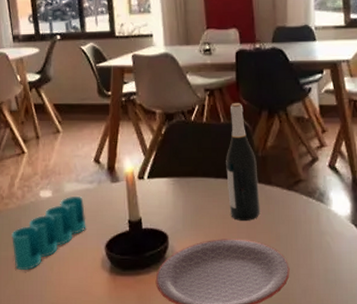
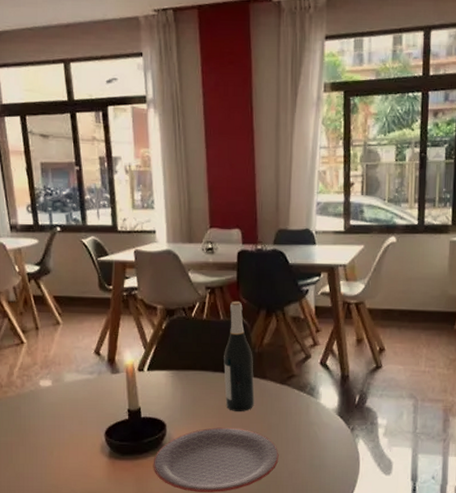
pen holder: present [11,197,86,270] -> none [10,386,86,454]

